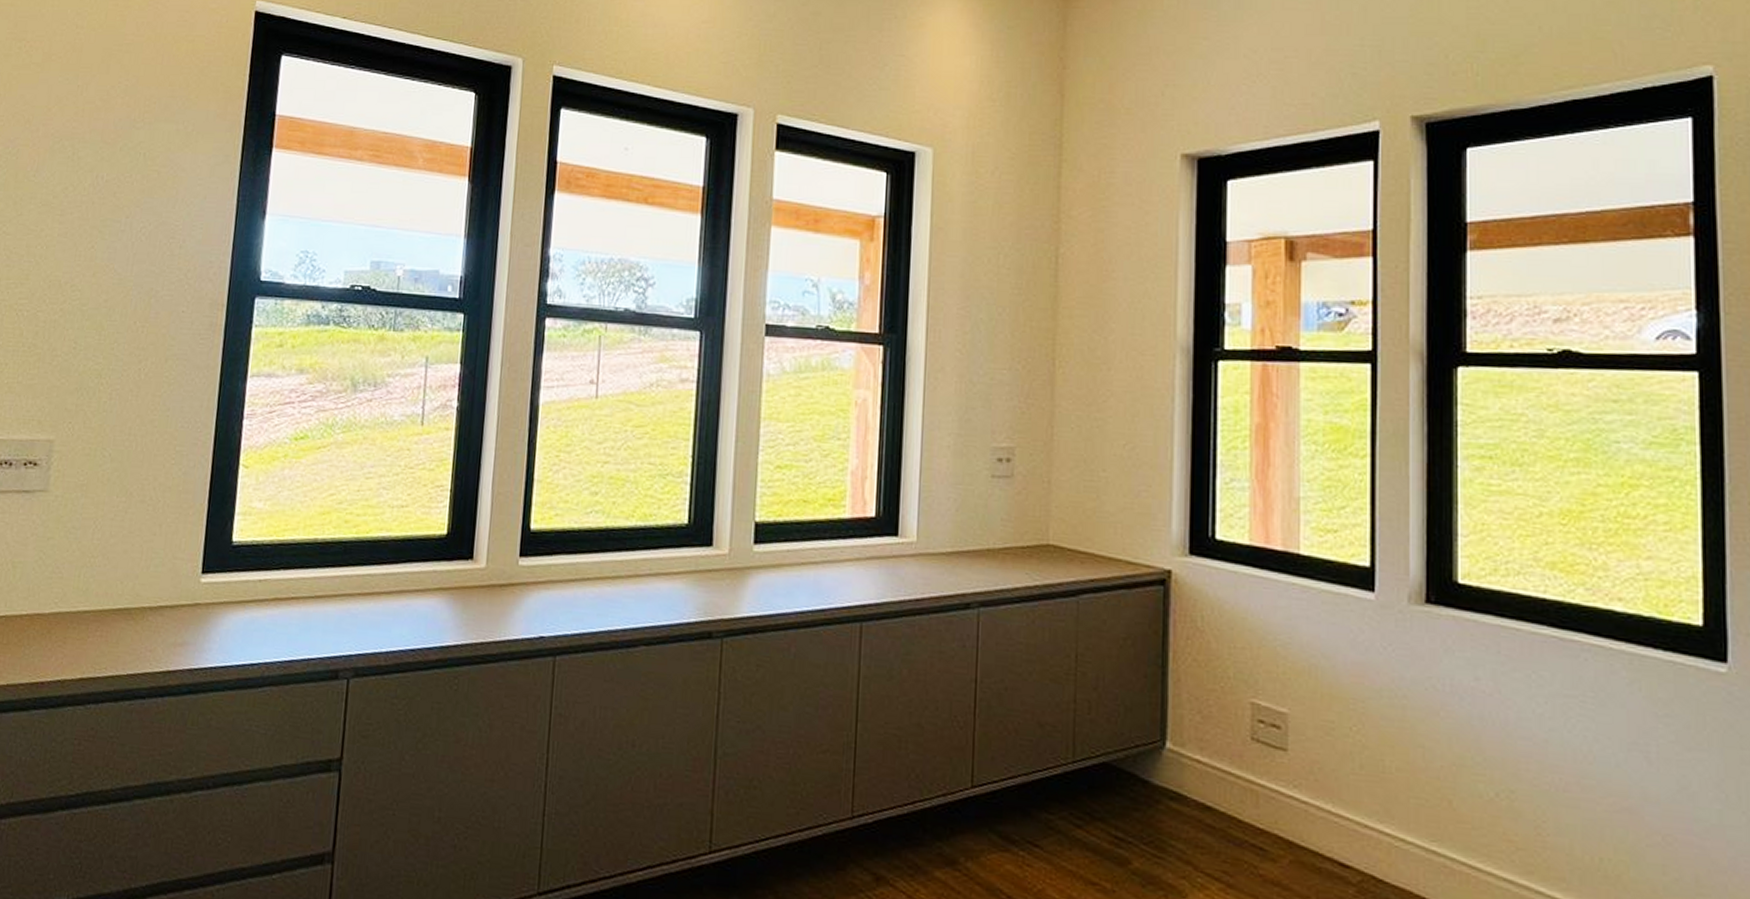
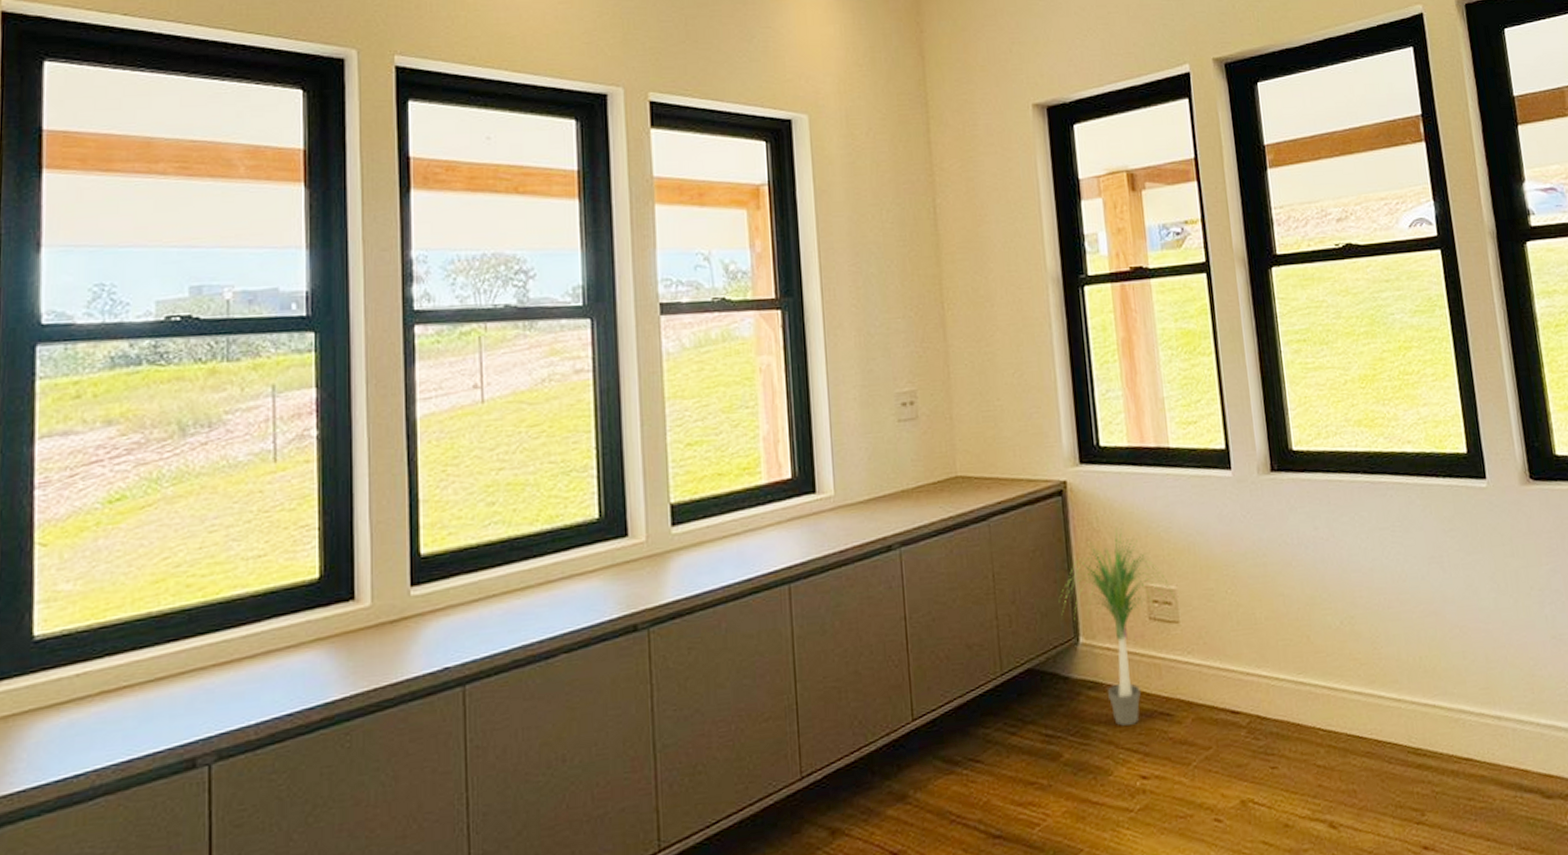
potted plant: none [1150,631,1289,850] -> present [1061,527,1178,726]

